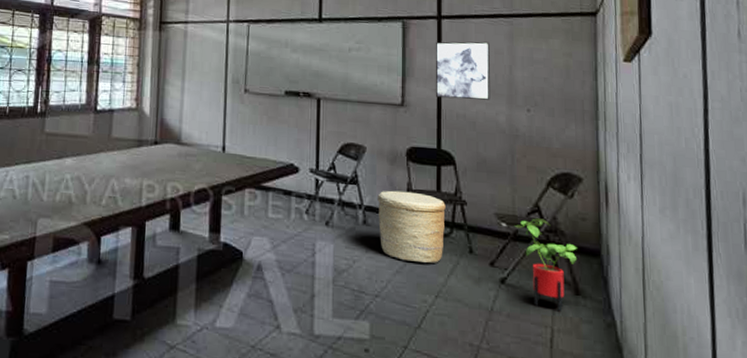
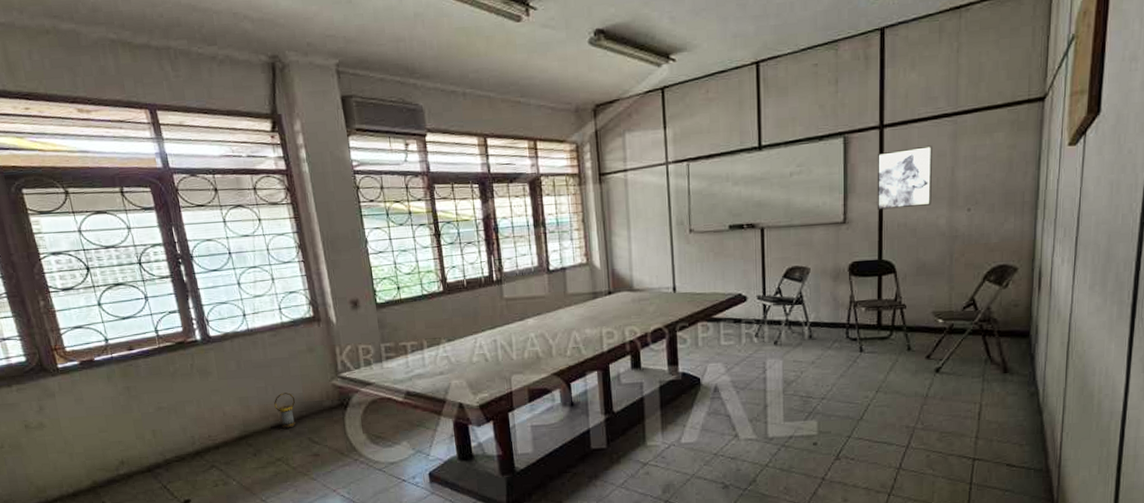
basket: present [377,190,446,263] -> none [822,303,886,366]
house plant: present [514,218,577,312] -> none [950,310,1008,389]

